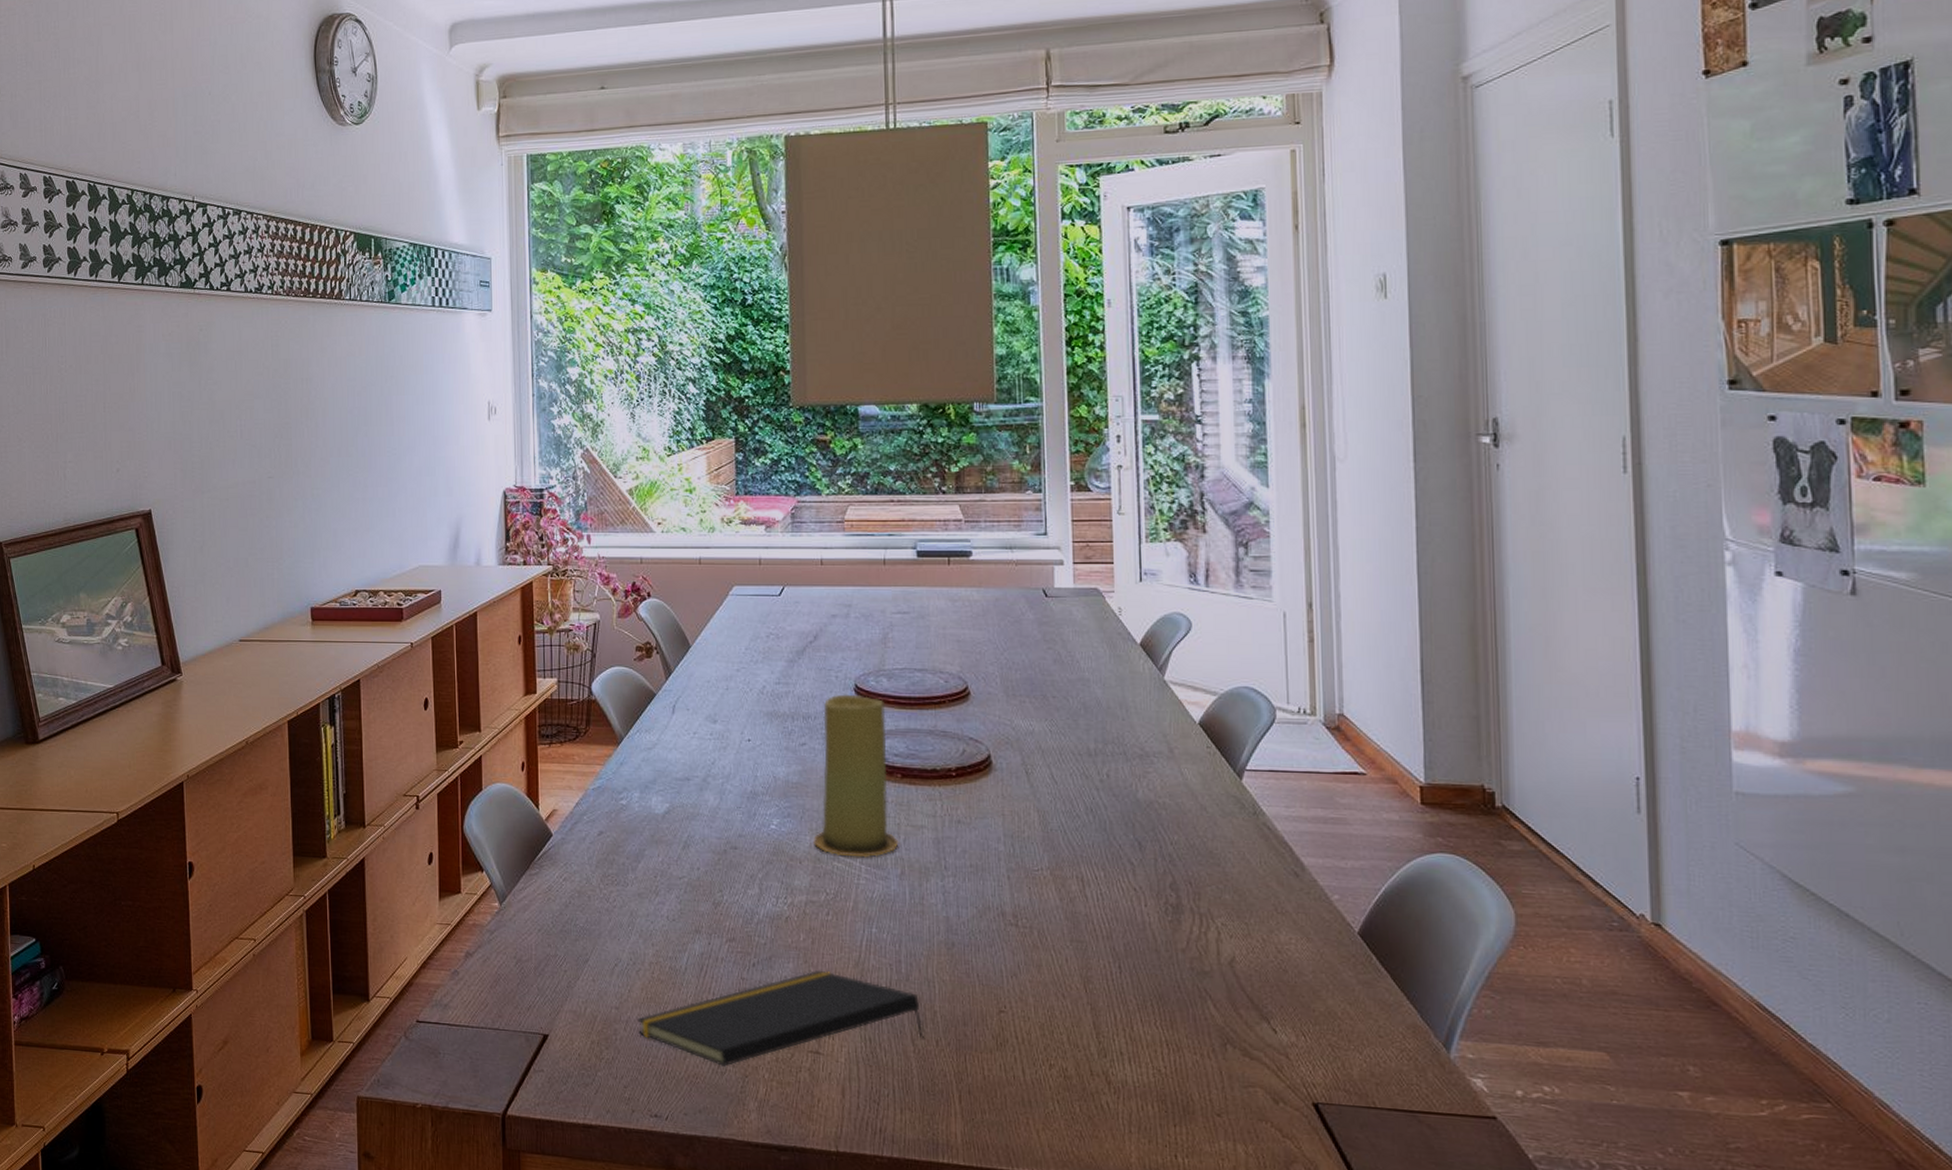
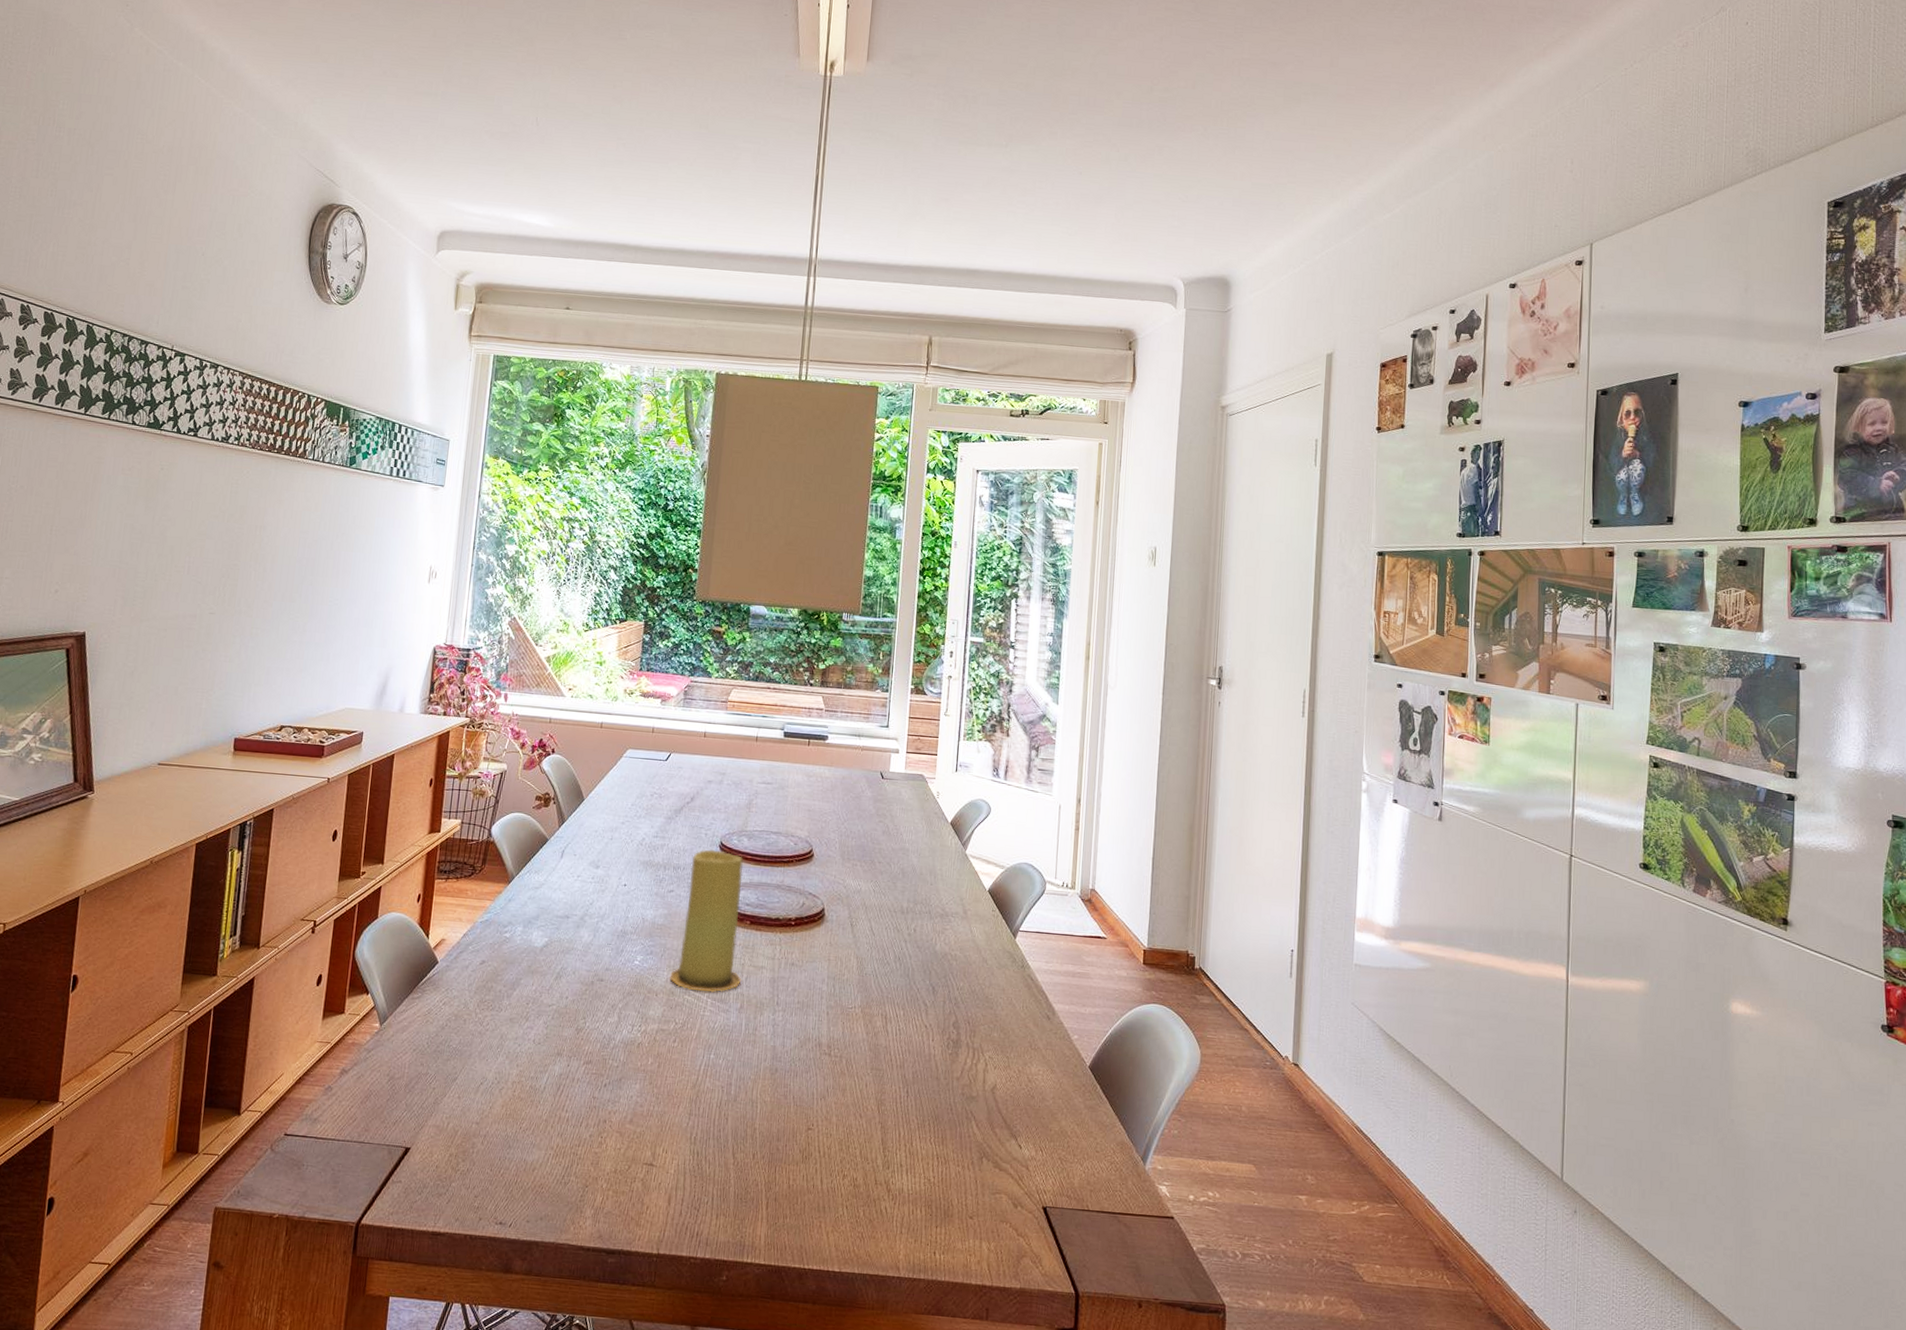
notepad: present [637,969,924,1067] -> none [494,1090,744,1177]

